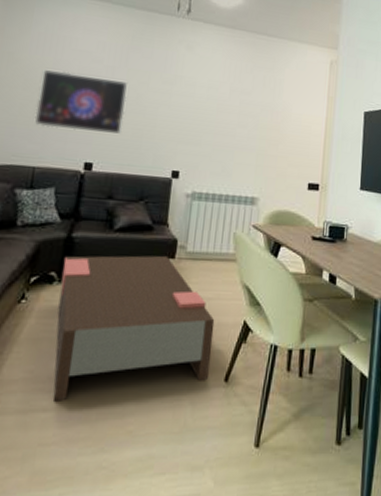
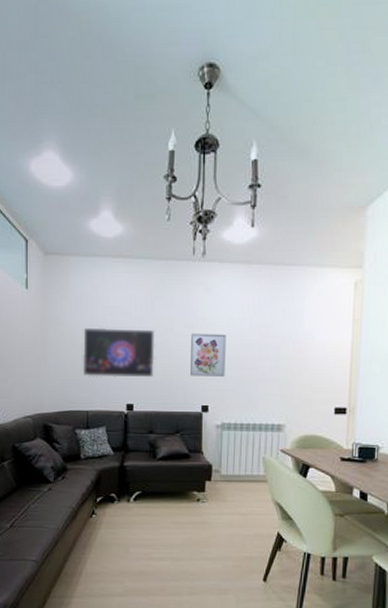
coffee table: present [52,255,215,401] -> none [120,478,251,590]
wall art: none [163,91,205,141] -> present [190,333,226,377]

